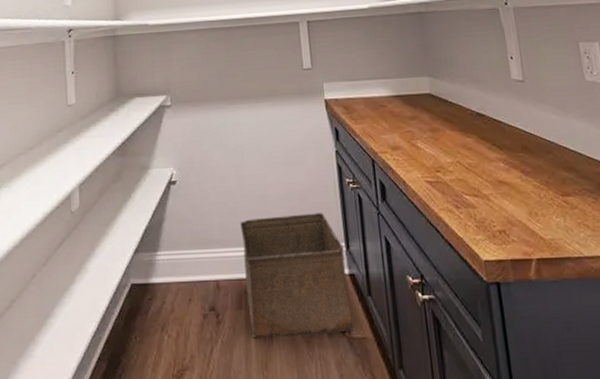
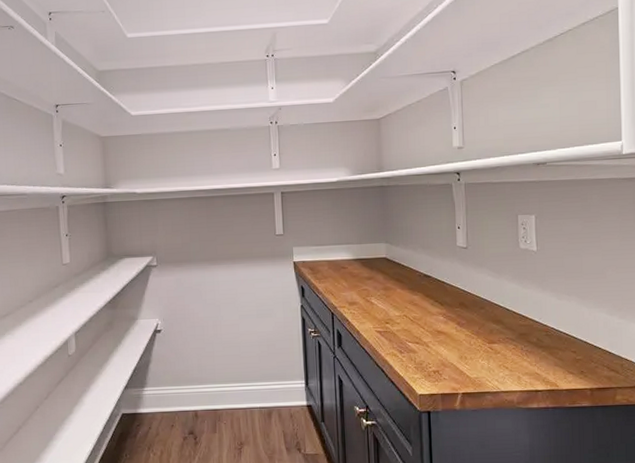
storage bin: present [240,213,355,337] -> none [216,356,309,454]

